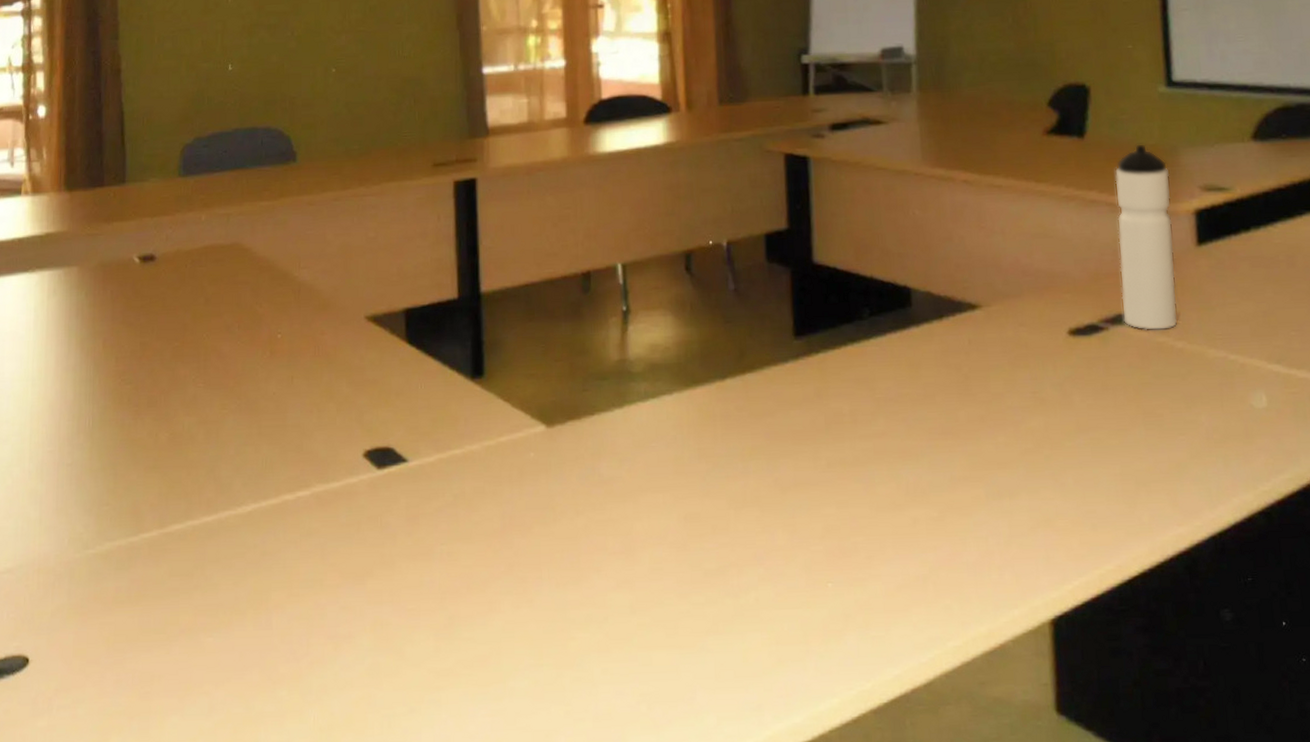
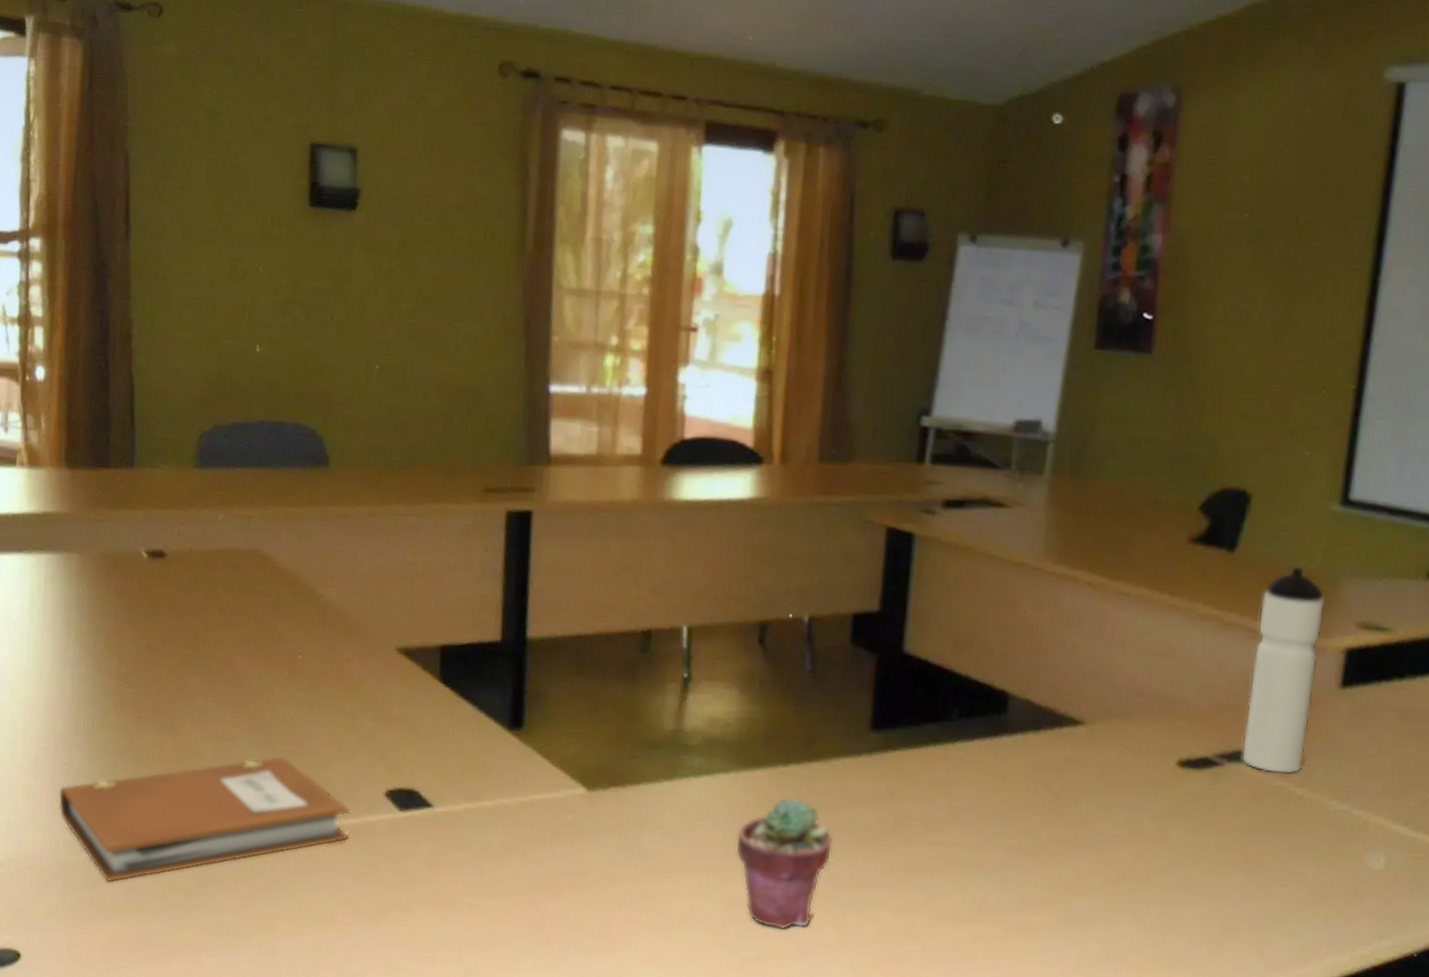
notebook: none [63,431,331,576] -> present [58,756,347,883]
potted succulent: none [685,409,774,539] -> present [735,797,833,930]

